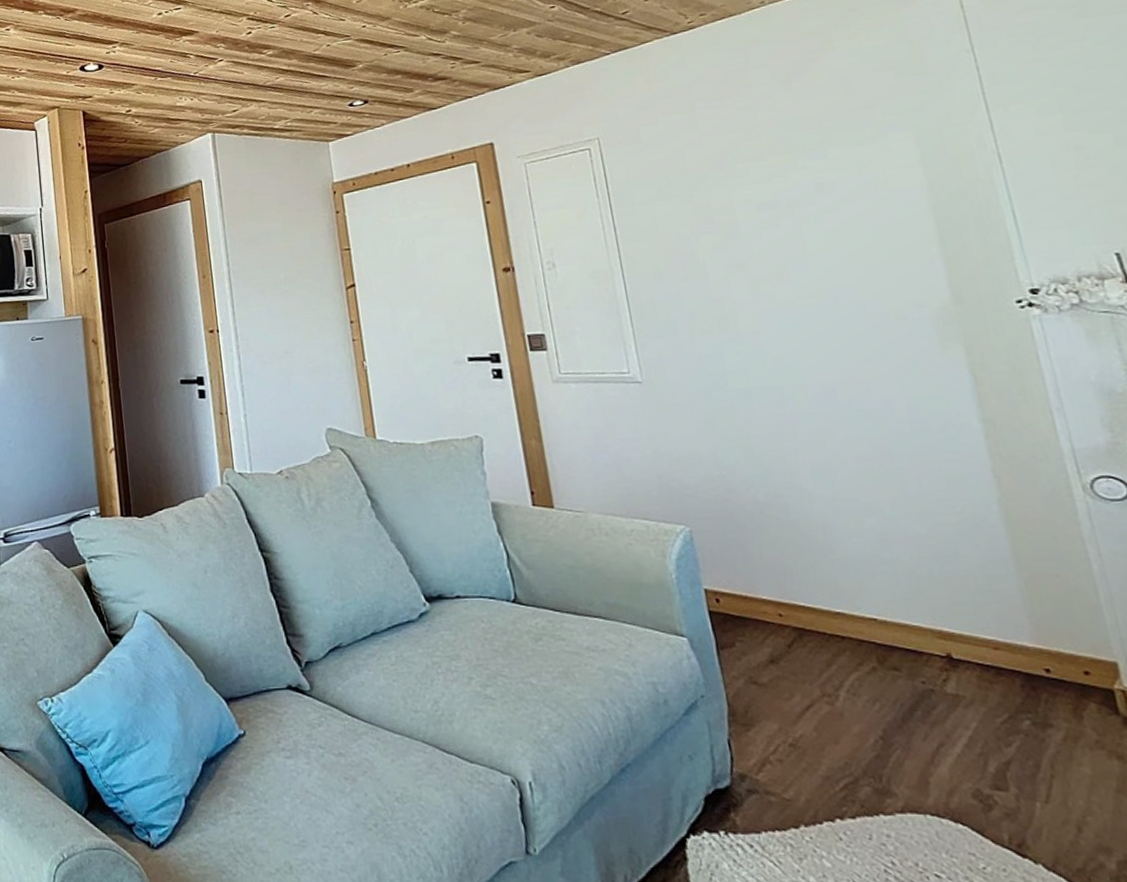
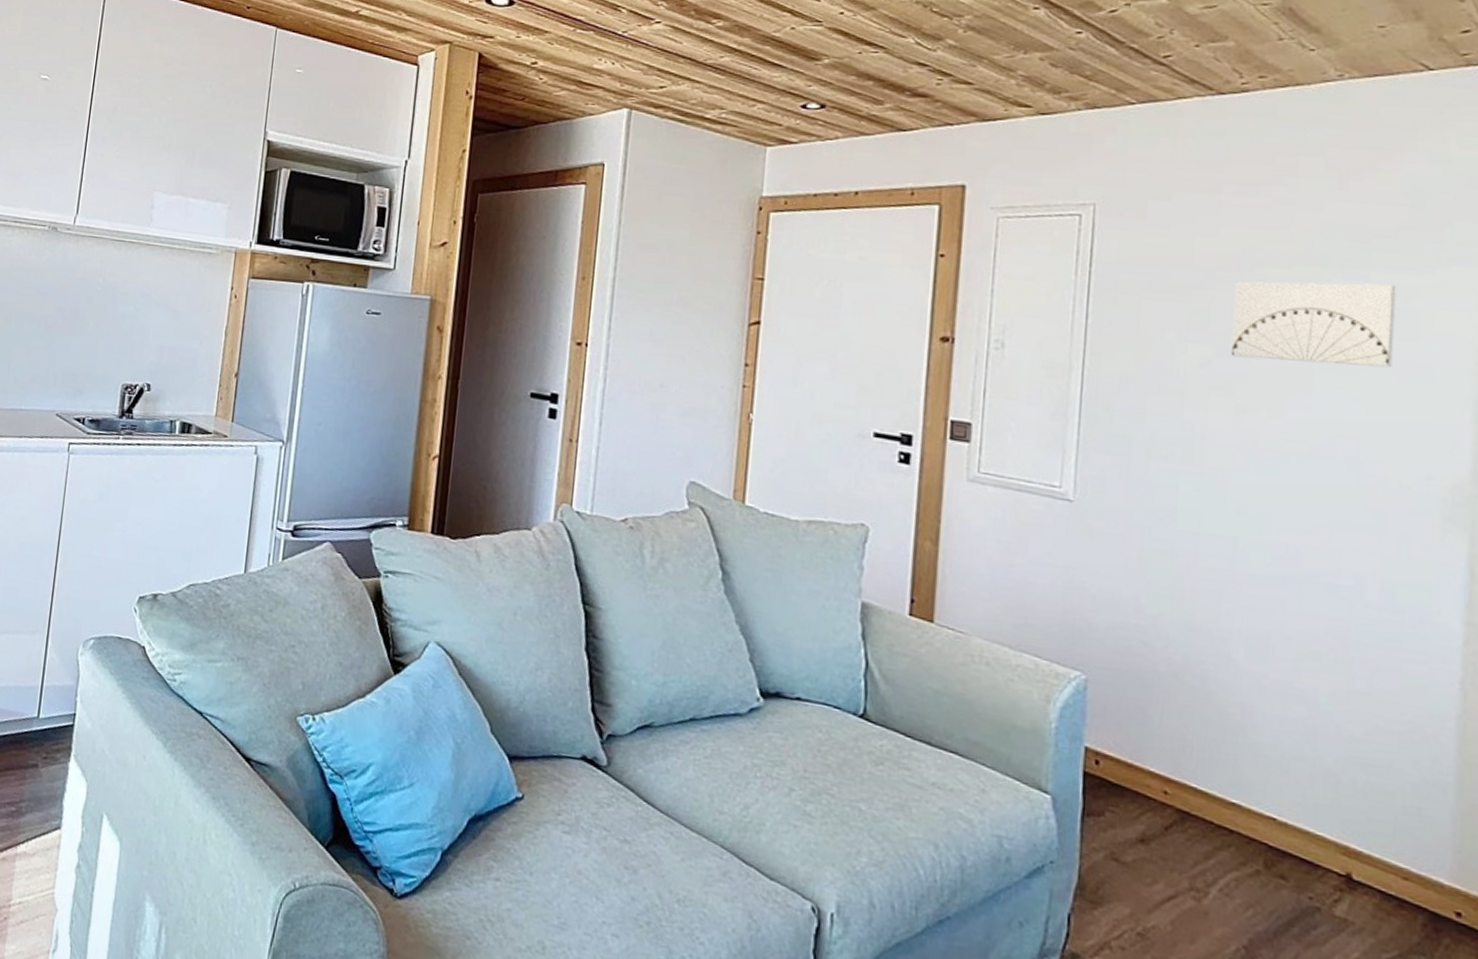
wall art: none [724,156,865,239] -> present [1232,281,1396,368]

